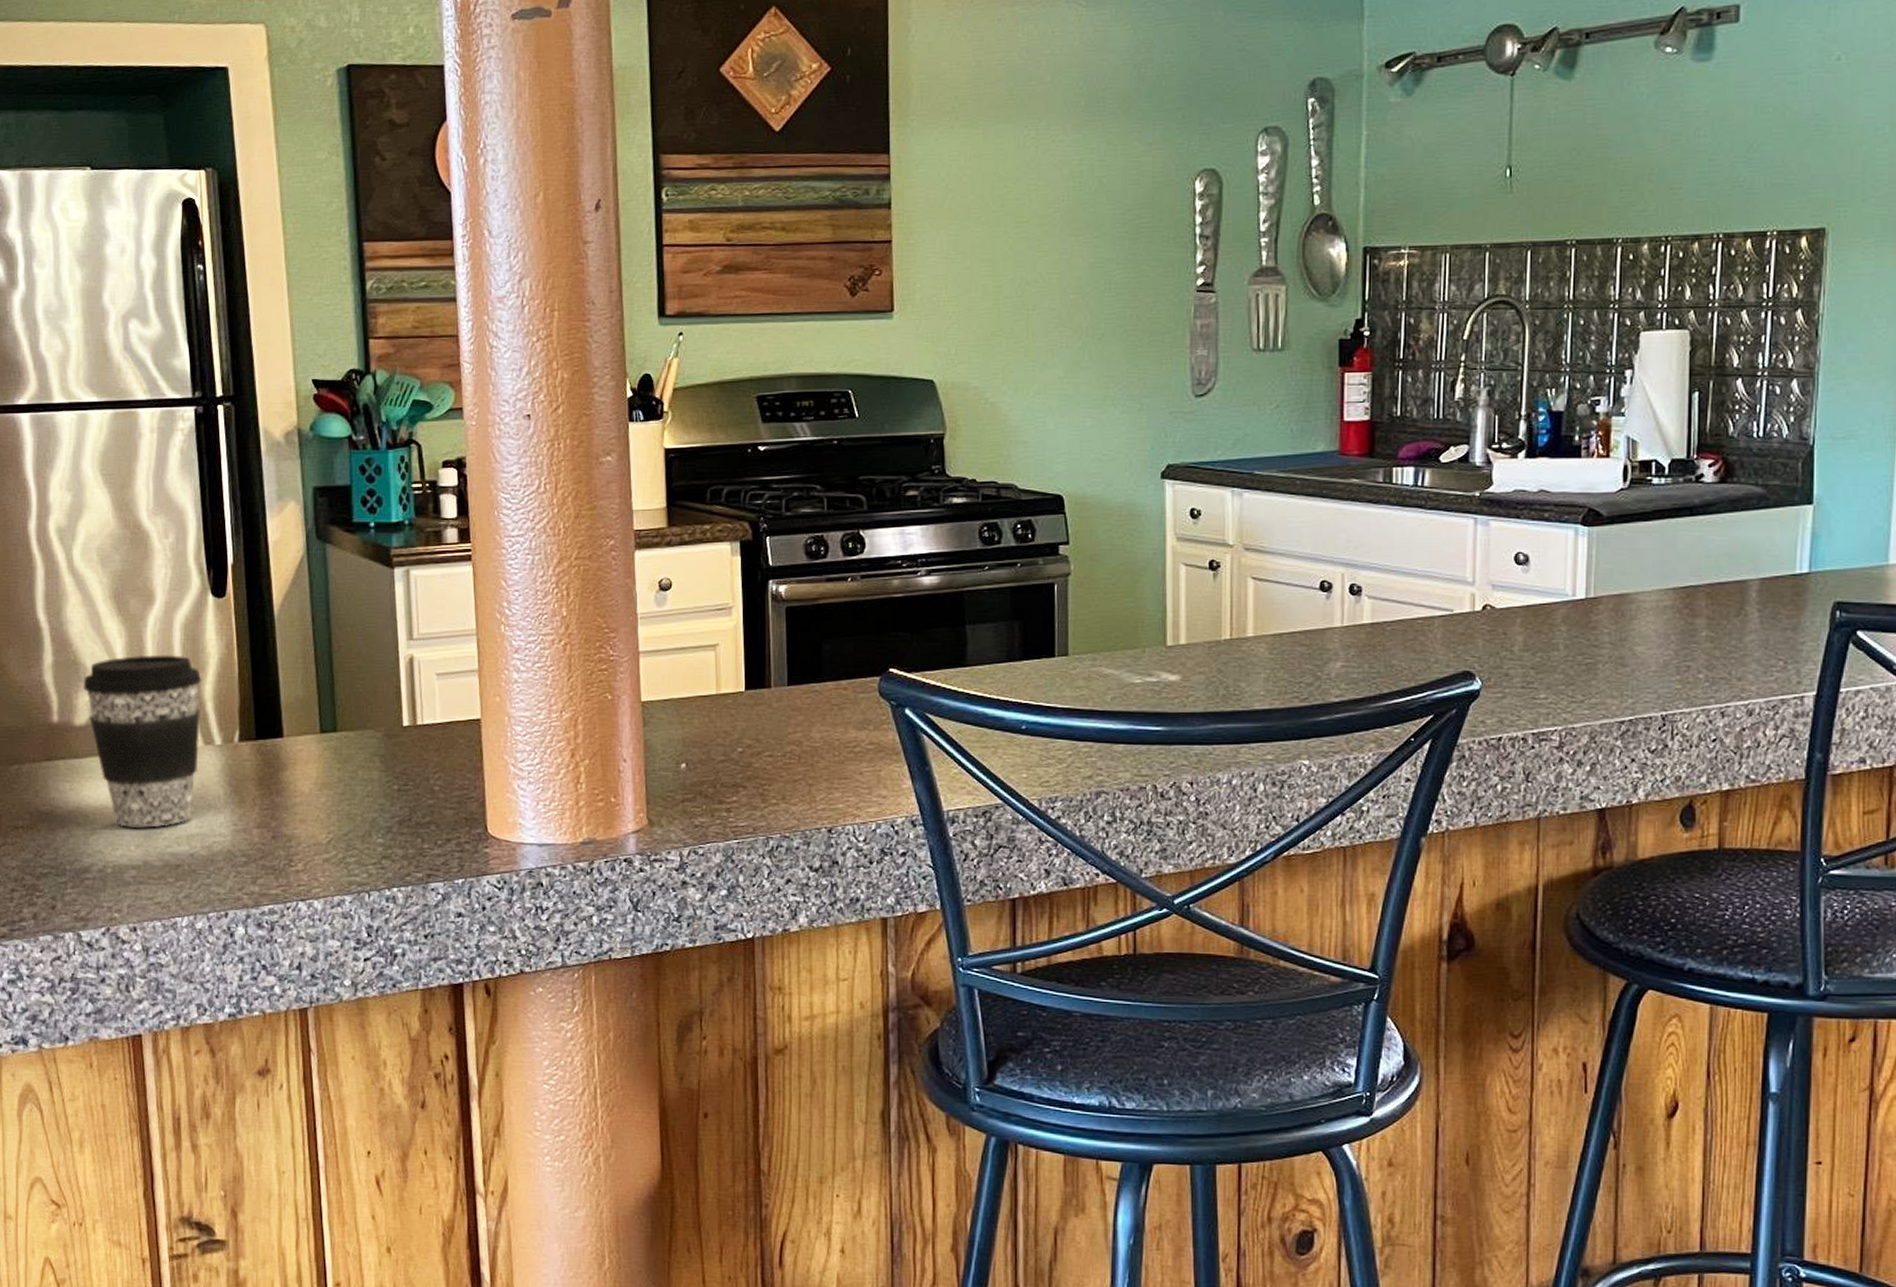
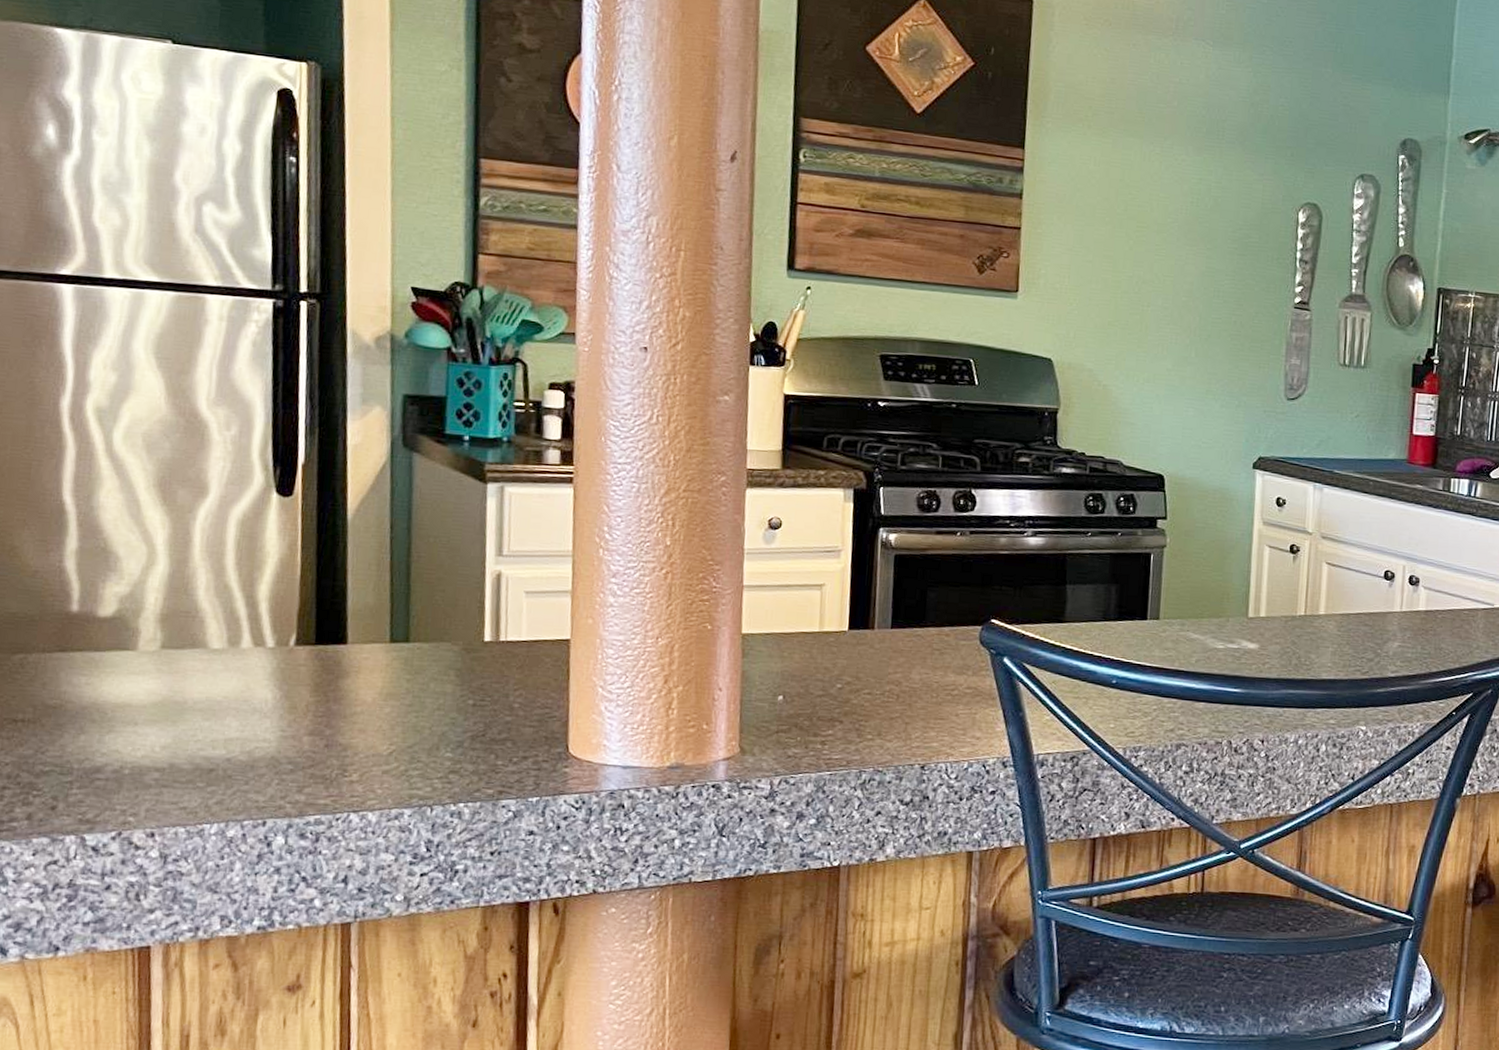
coffee cup: present [83,655,202,828] -> none [112,548,257,729]

